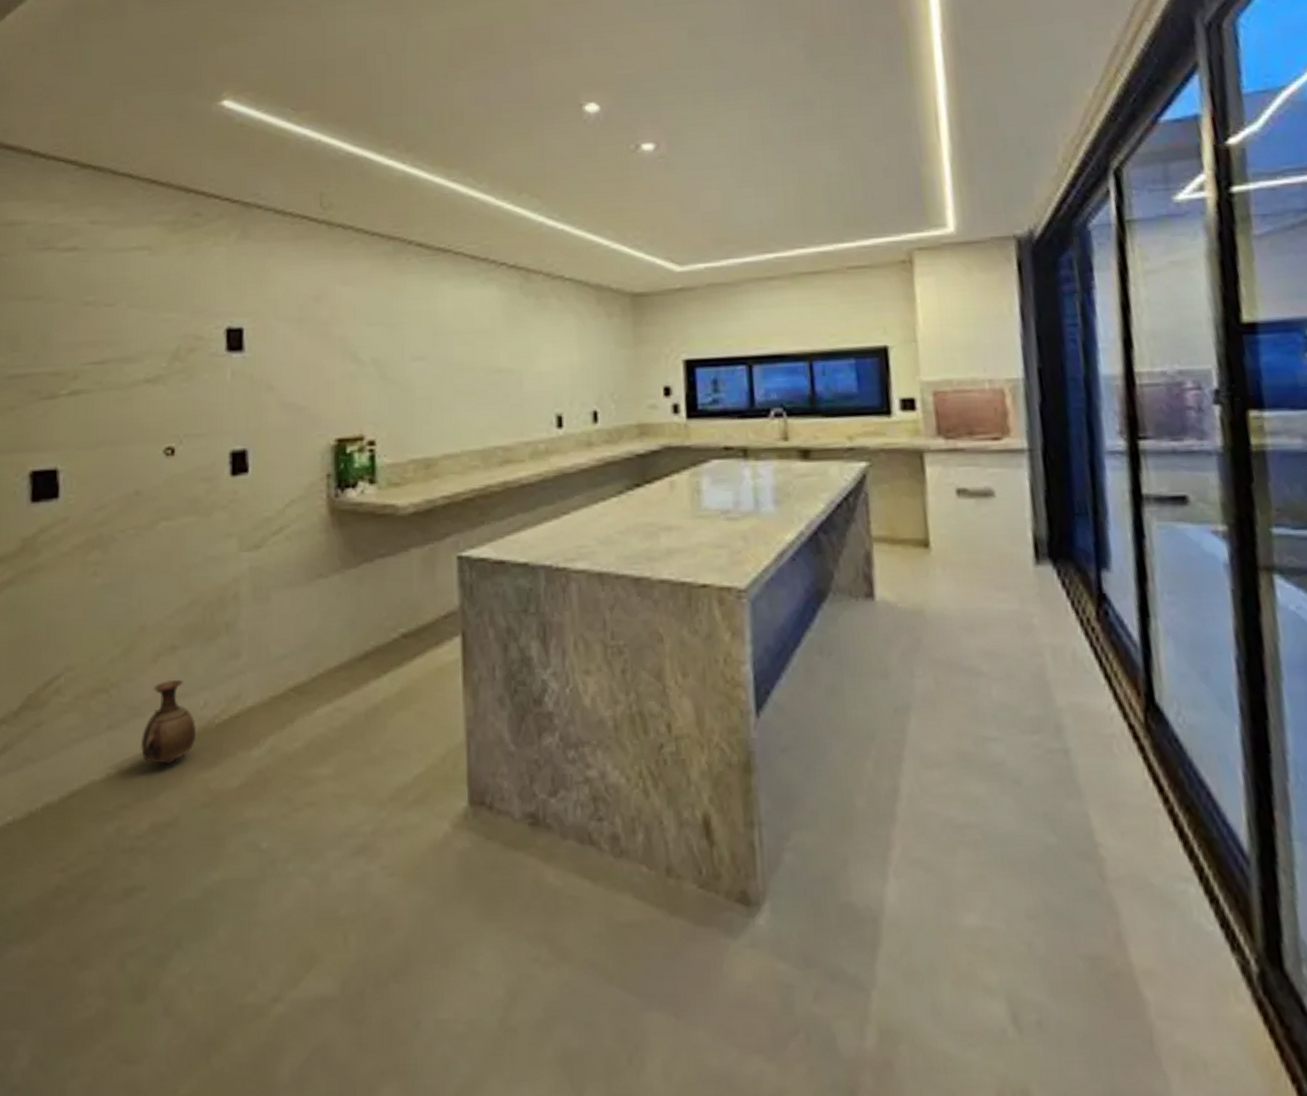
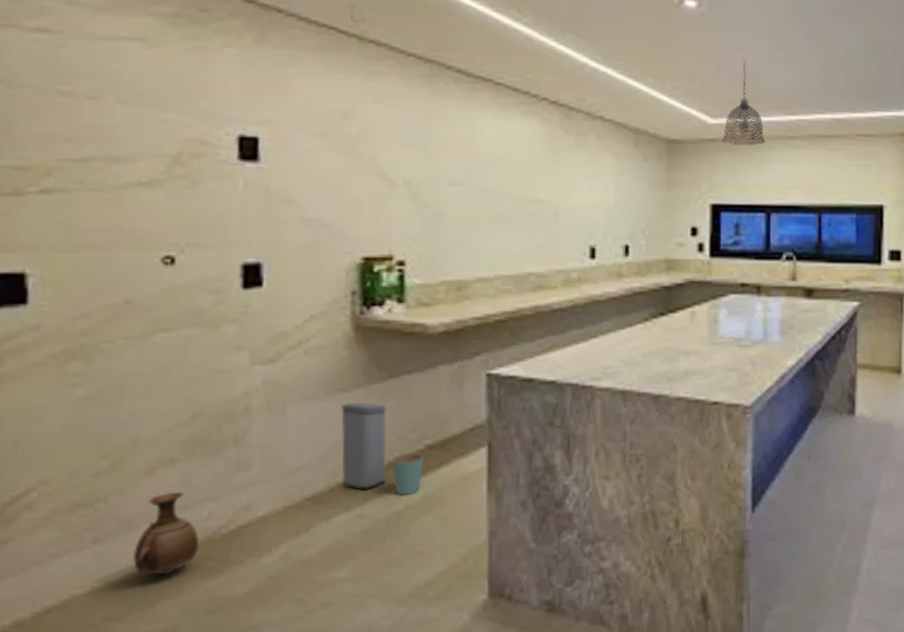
trash can: none [320,588,399,689] -> present [341,402,424,496]
pendant lamp: none [691,200,741,293] -> present [722,61,765,146]

